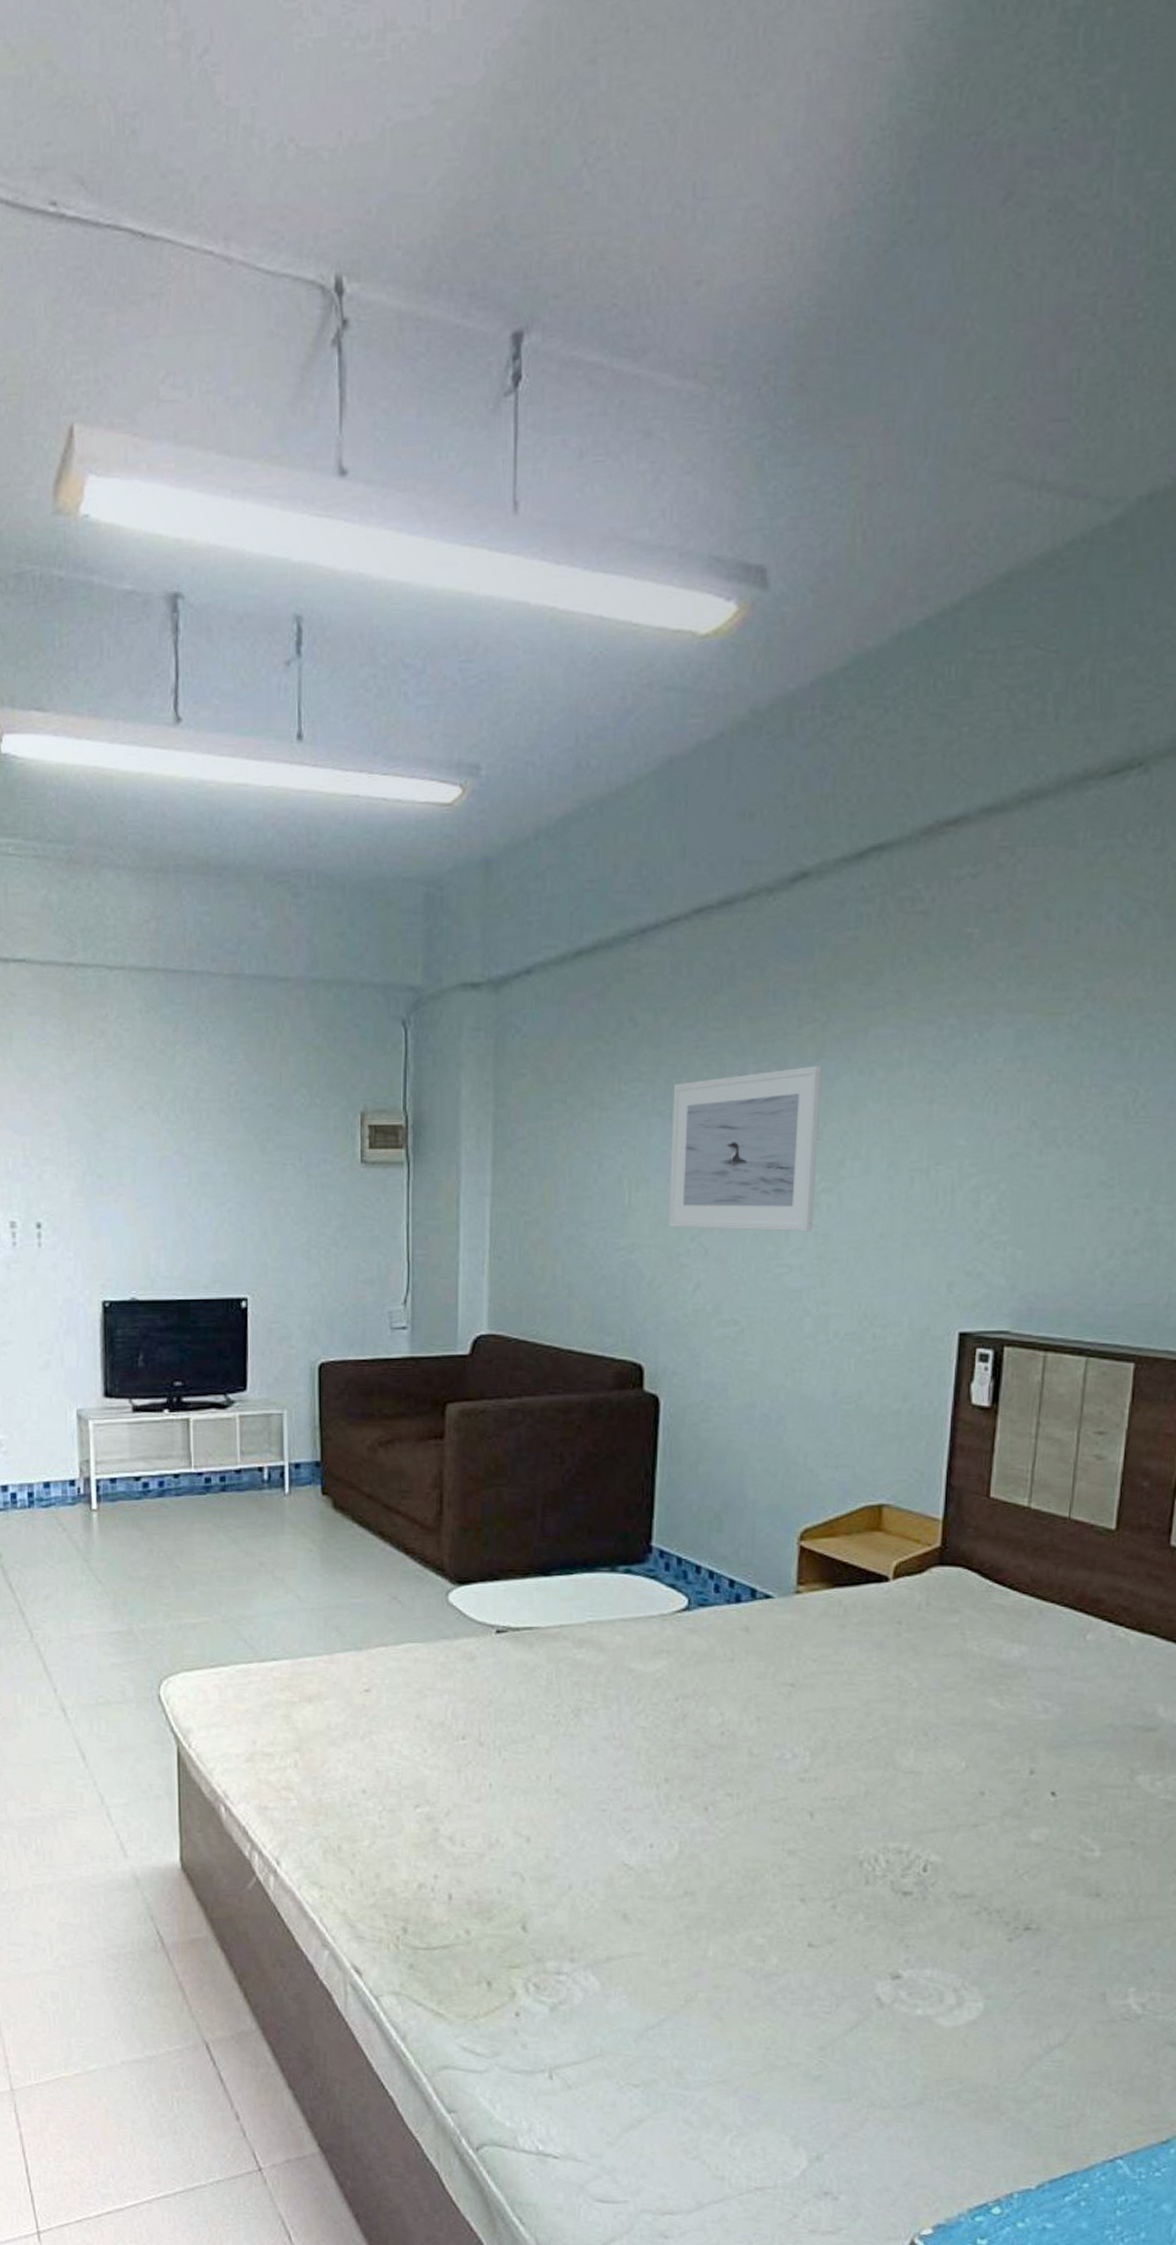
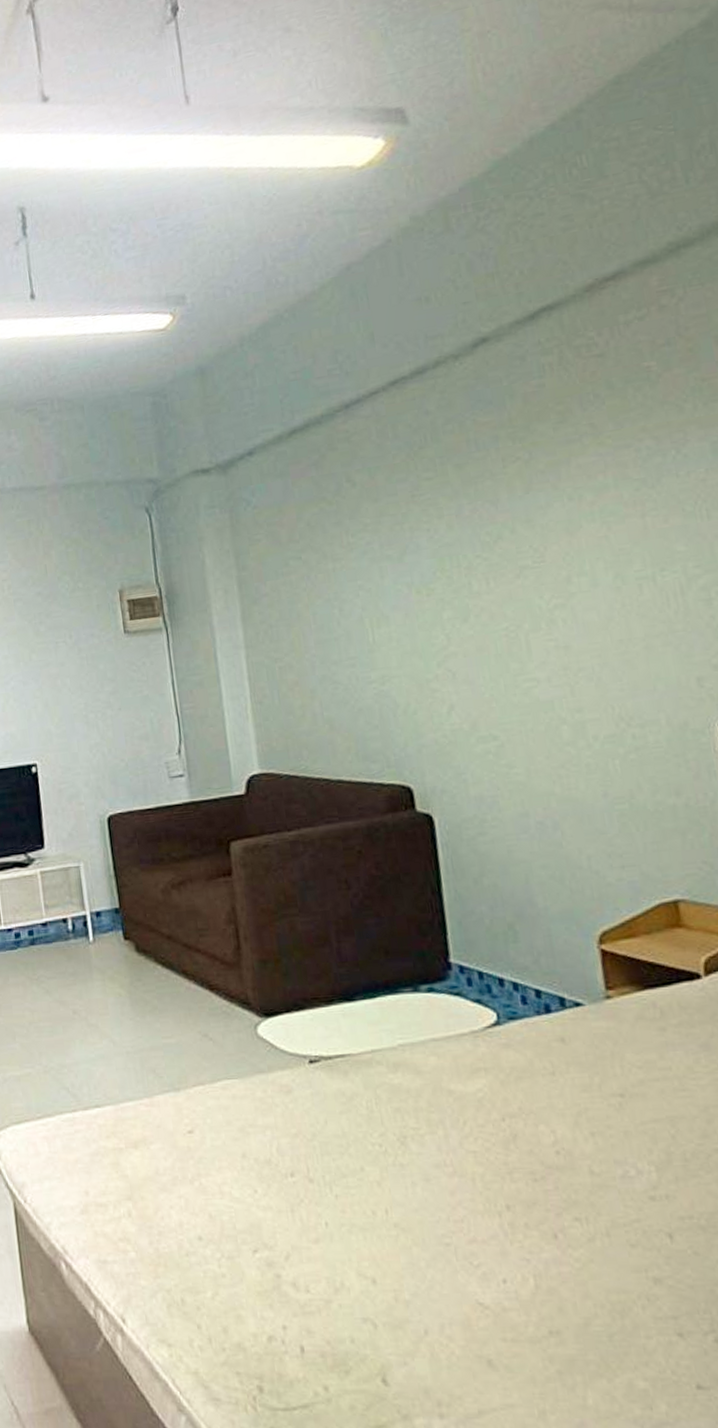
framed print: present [668,1066,822,1232] -> none [397,498,552,657]

